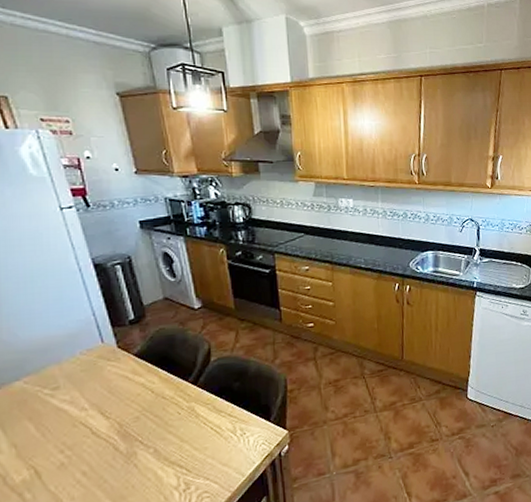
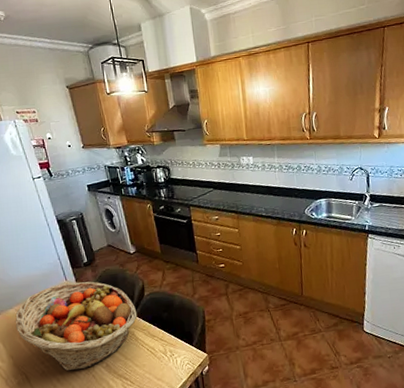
fruit basket: none [22,343,200,461] -> present [15,281,138,371]

